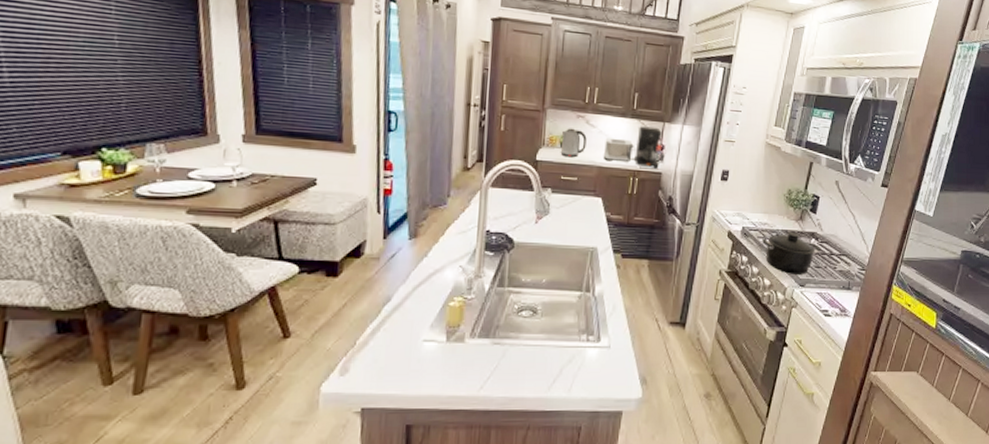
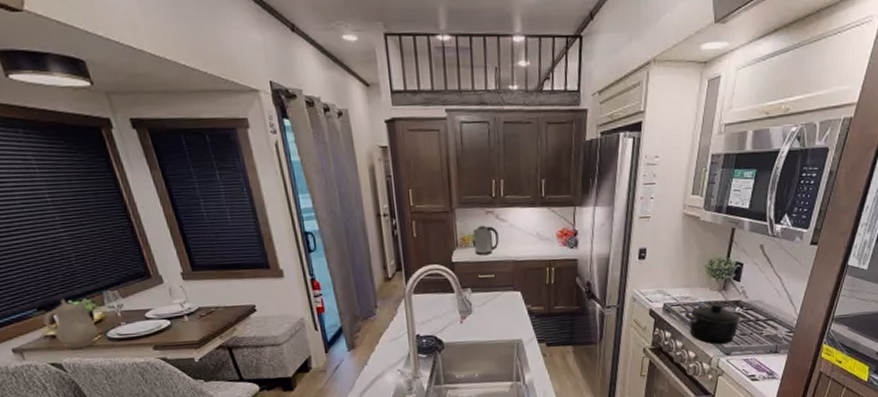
teapot: none [64,145,127,203] -> present [43,298,98,349]
toaster: present [603,137,634,163] -> none [516,229,547,255]
coffee maker: present [634,126,662,169] -> none [548,213,574,257]

